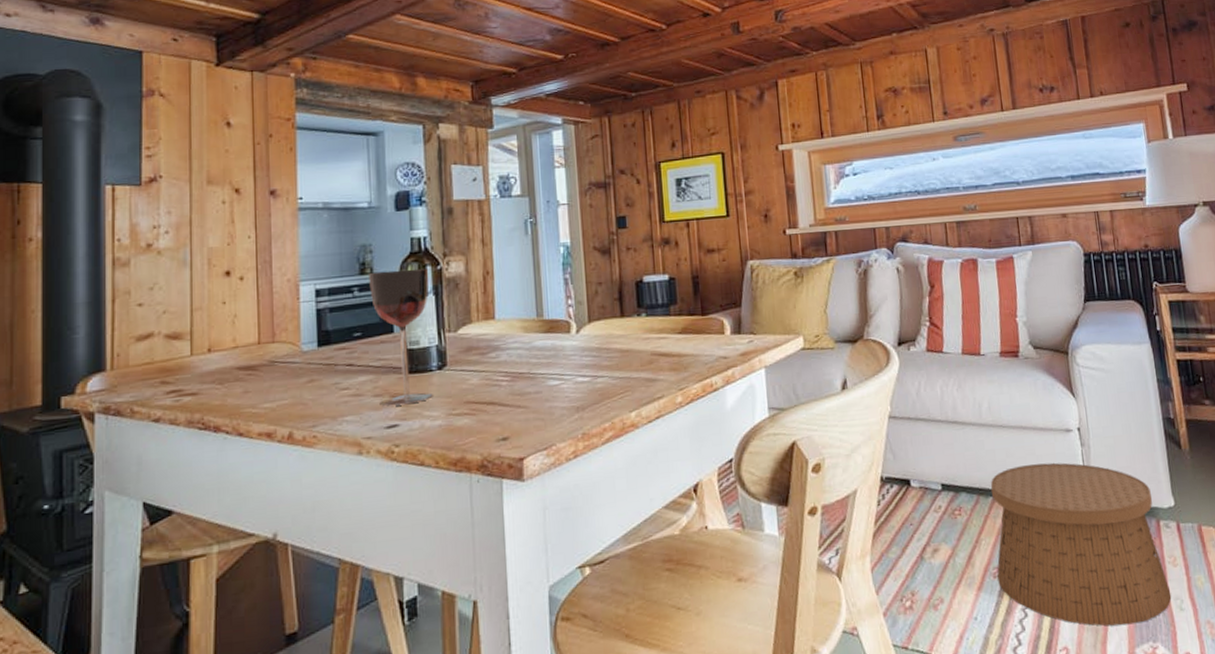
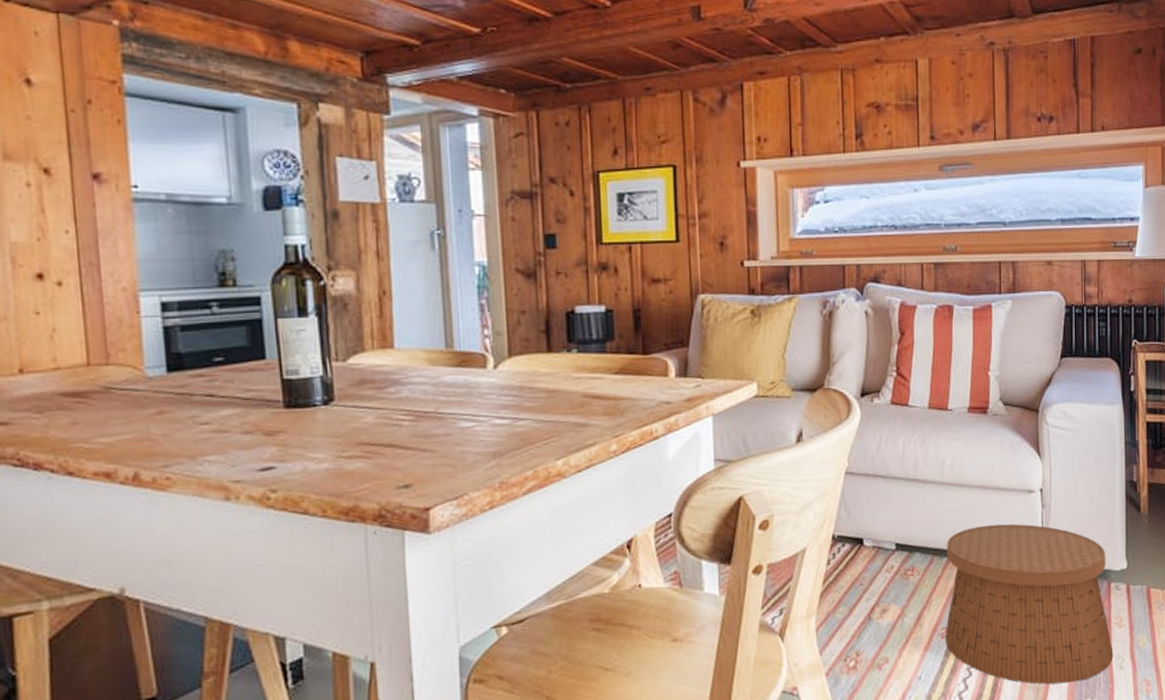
wineglass: present [369,268,435,407] -> none [231,283,319,446]

